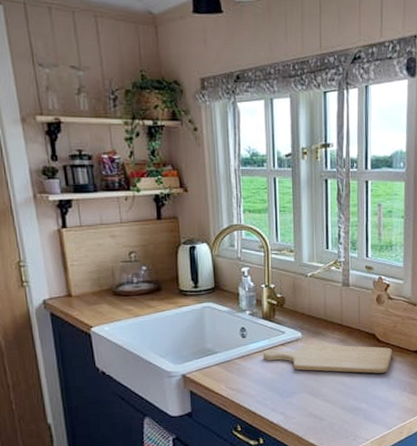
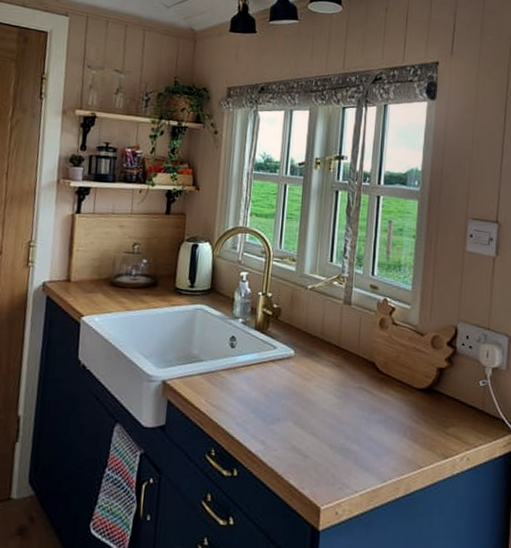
chopping board: present [262,344,392,374] -> none [250,364,393,410]

